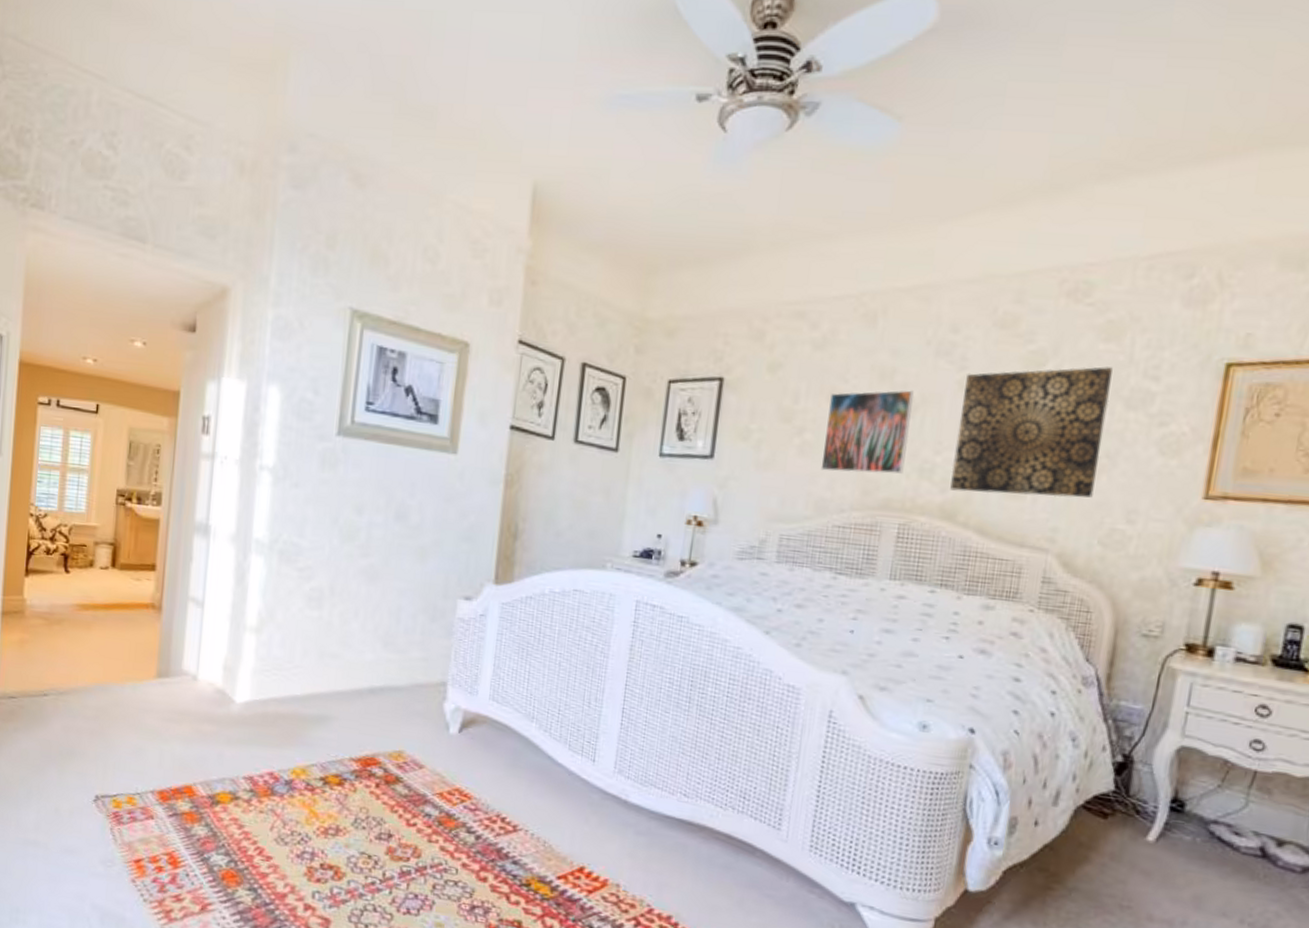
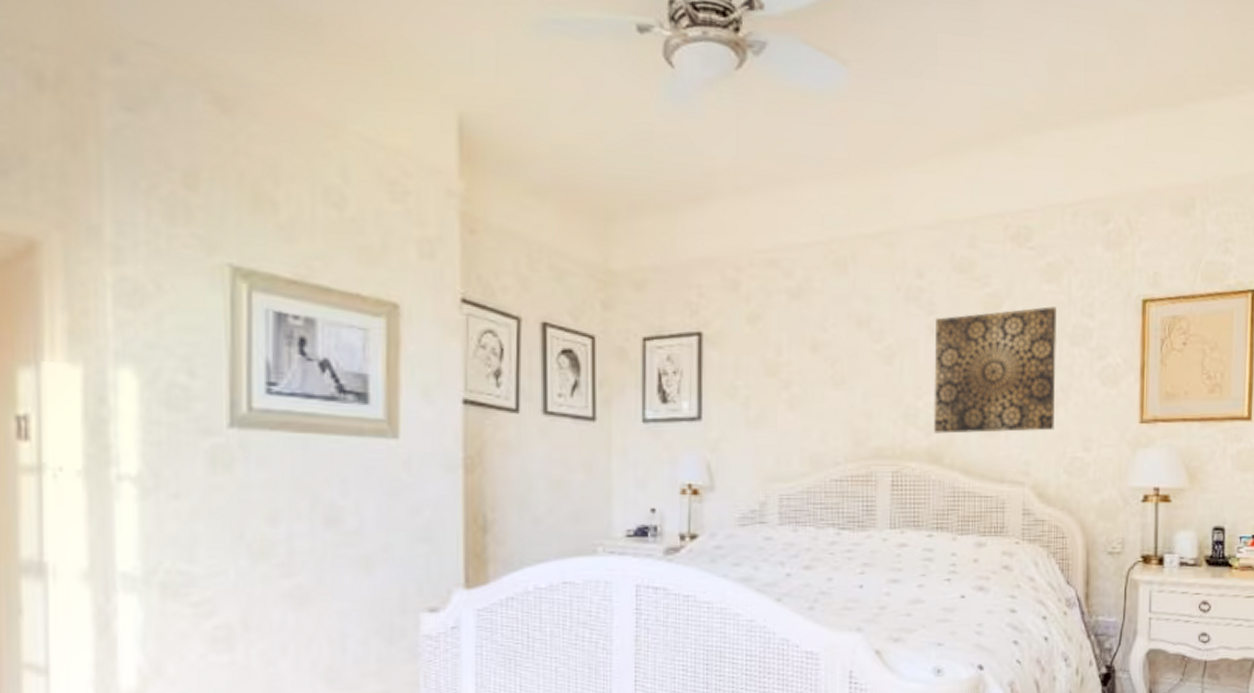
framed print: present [820,390,914,474] -> none [811,336,891,424]

